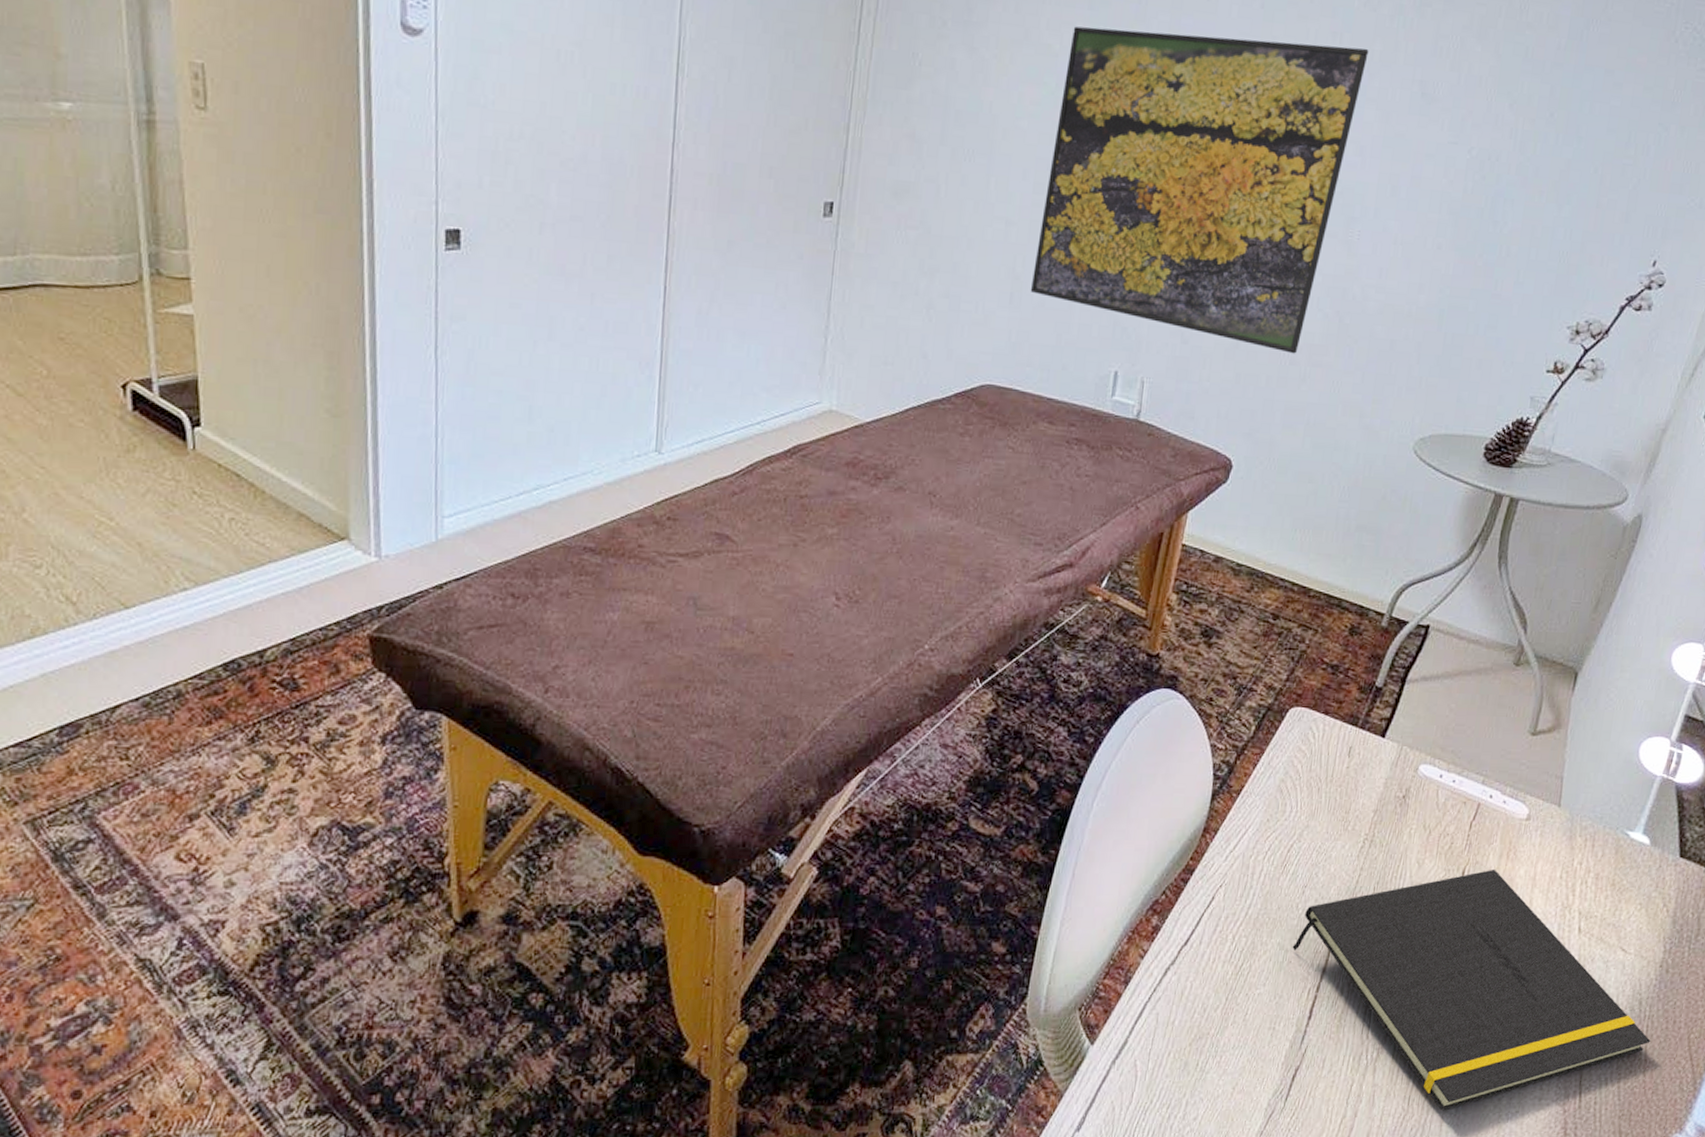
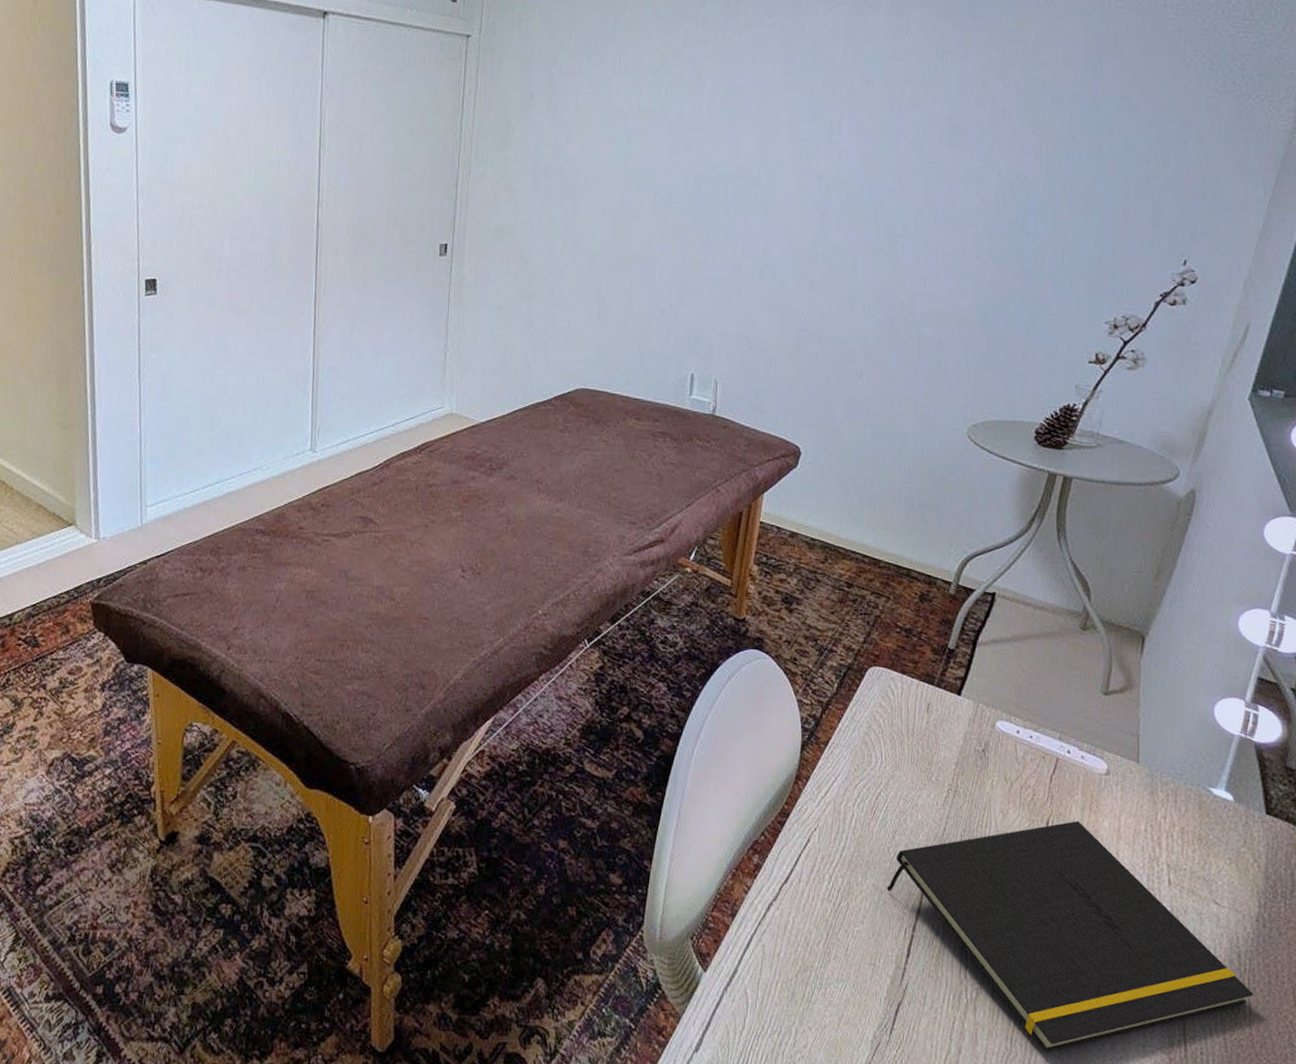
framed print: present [1030,26,1369,354] -> none [614,90,899,354]

